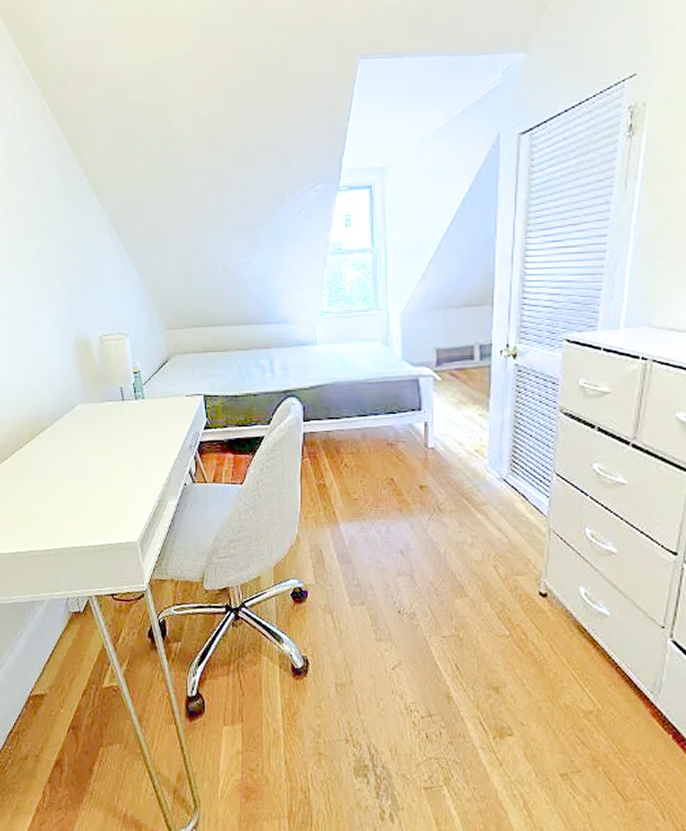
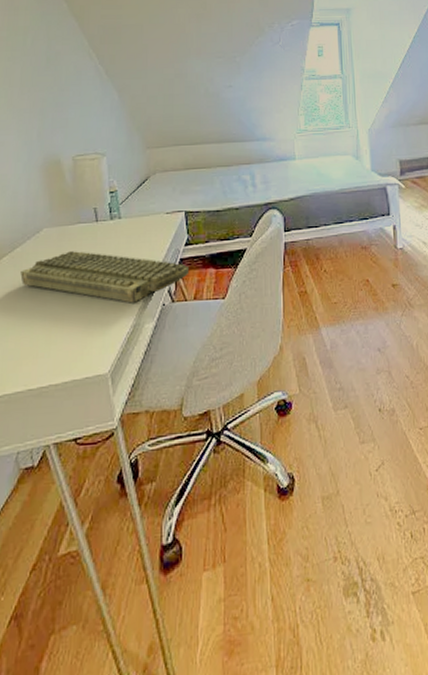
computer keyboard: none [61,427,209,480] -> present [20,251,190,303]

